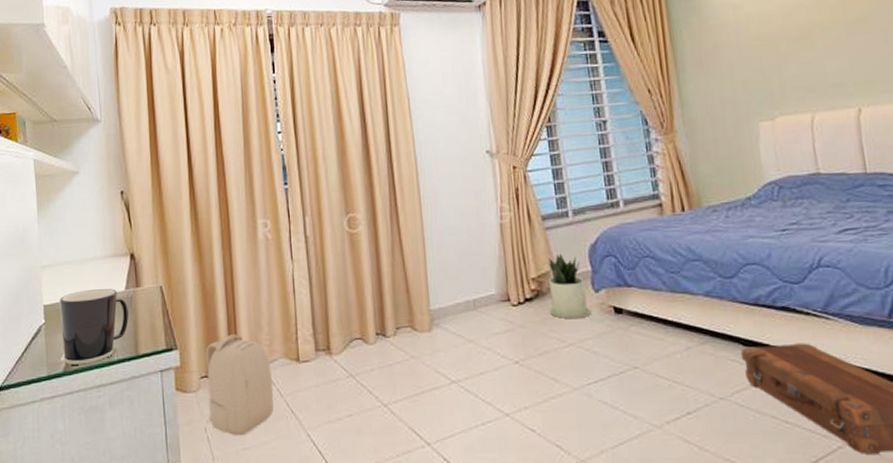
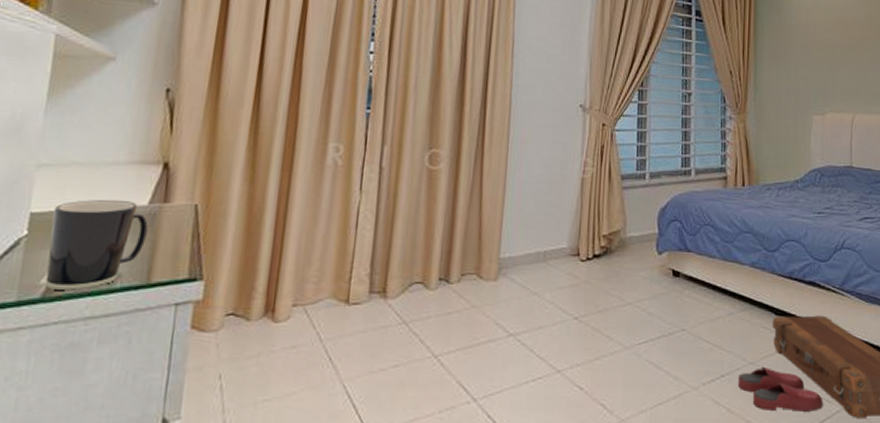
backpack: present [205,334,274,436] -> none [222,267,315,385]
planter: present [547,253,592,320] -> none [613,213,653,279]
slippers: none [707,401,819,448] -> present [737,366,823,412]

